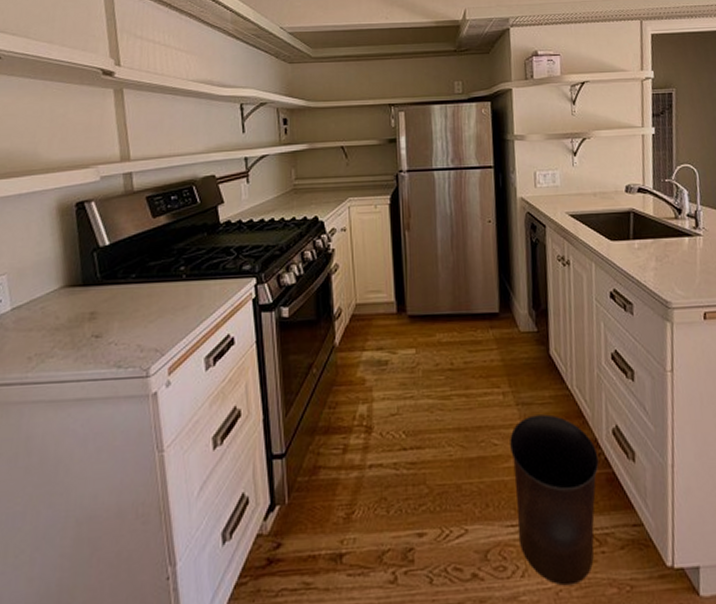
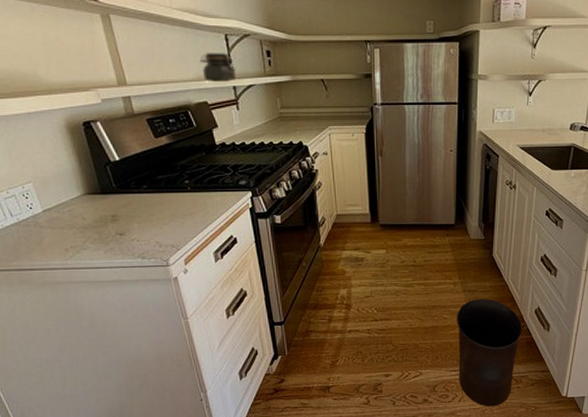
jar: none [211,123,249,153] -> present [200,53,237,82]

